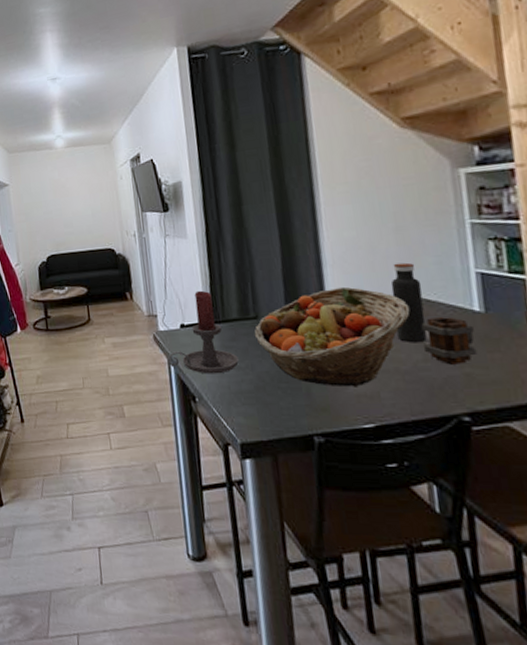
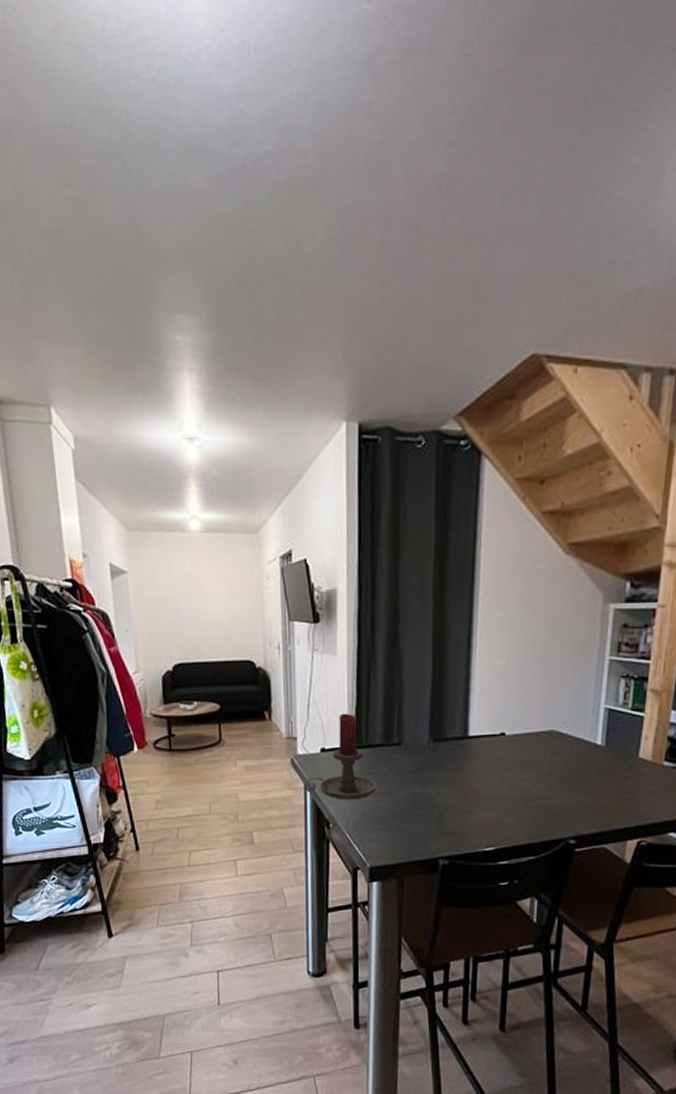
fruit basket: present [254,286,410,387] -> none [395,716,543,814]
water bottle: present [390,262,427,343] -> none [527,695,557,773]
mug: present [421,316,477,365] -> none [549,748,593,793]

